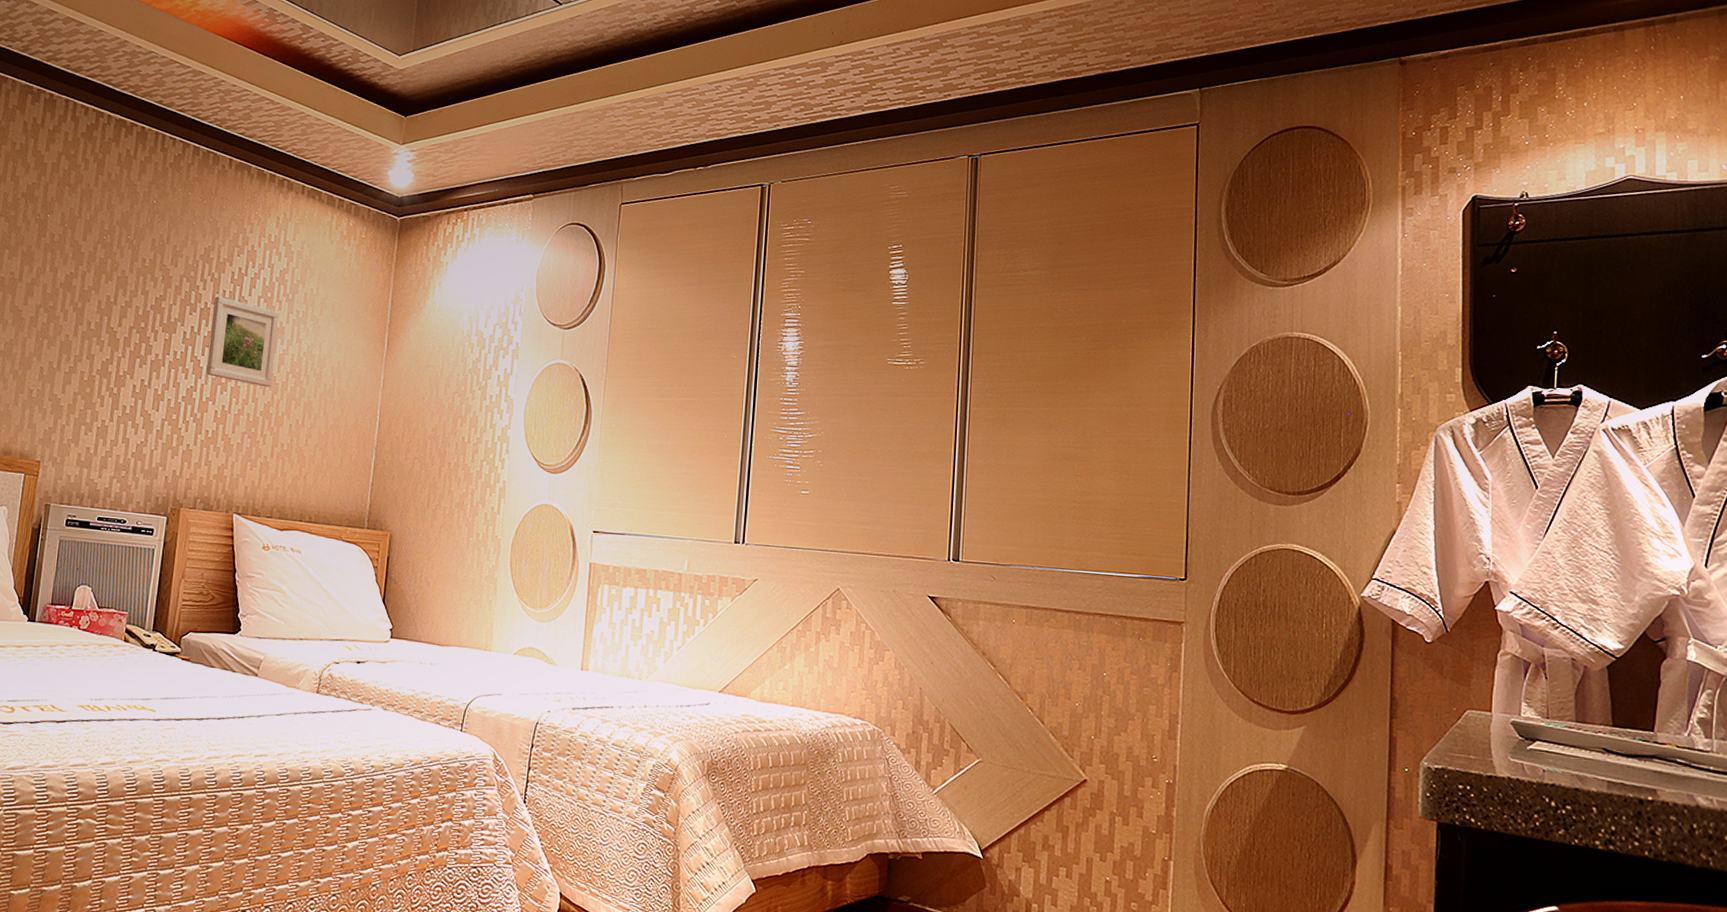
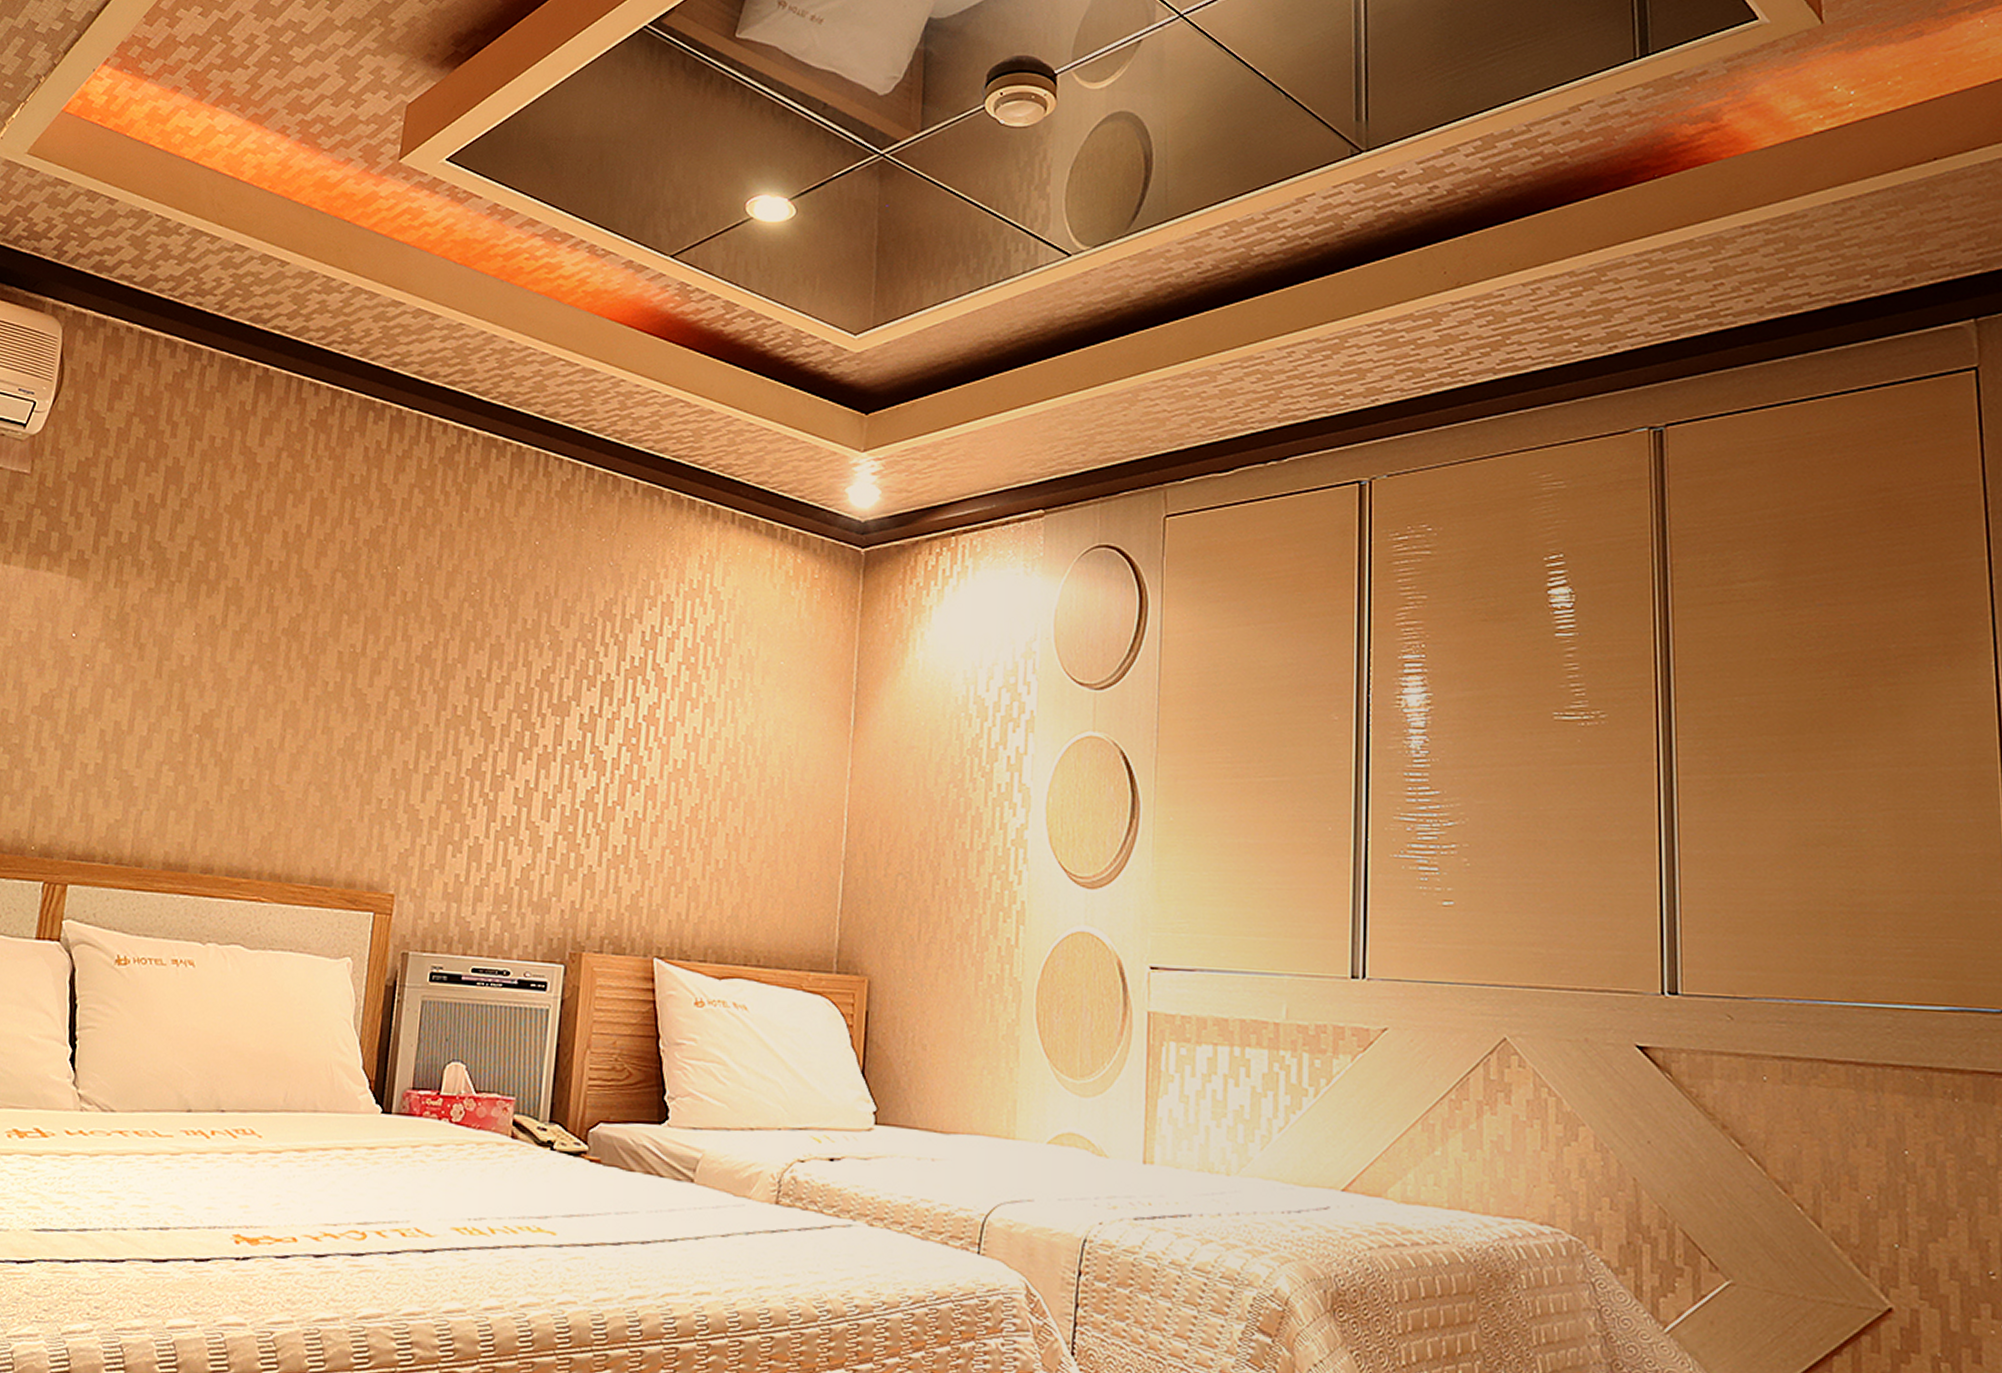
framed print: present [206,296,279,388] -> none [612,664,707,785]

